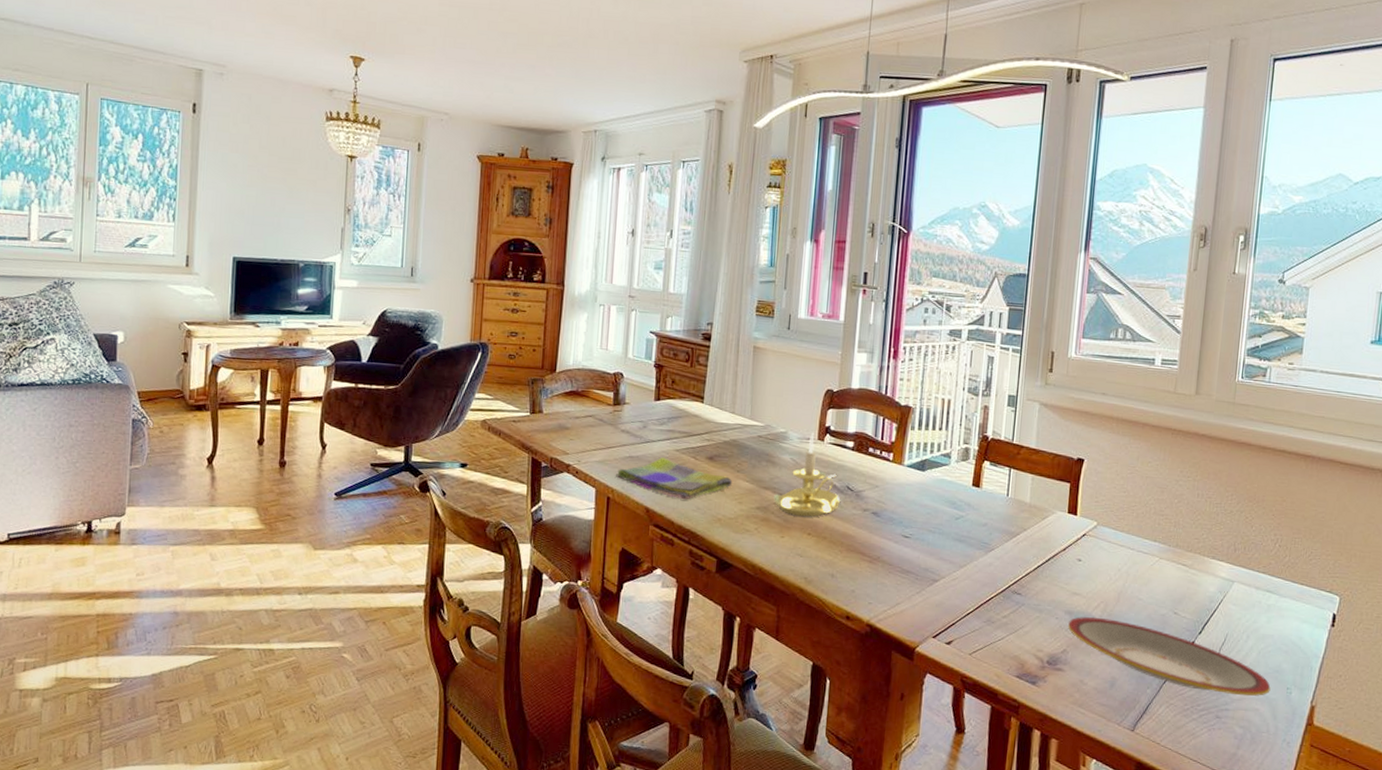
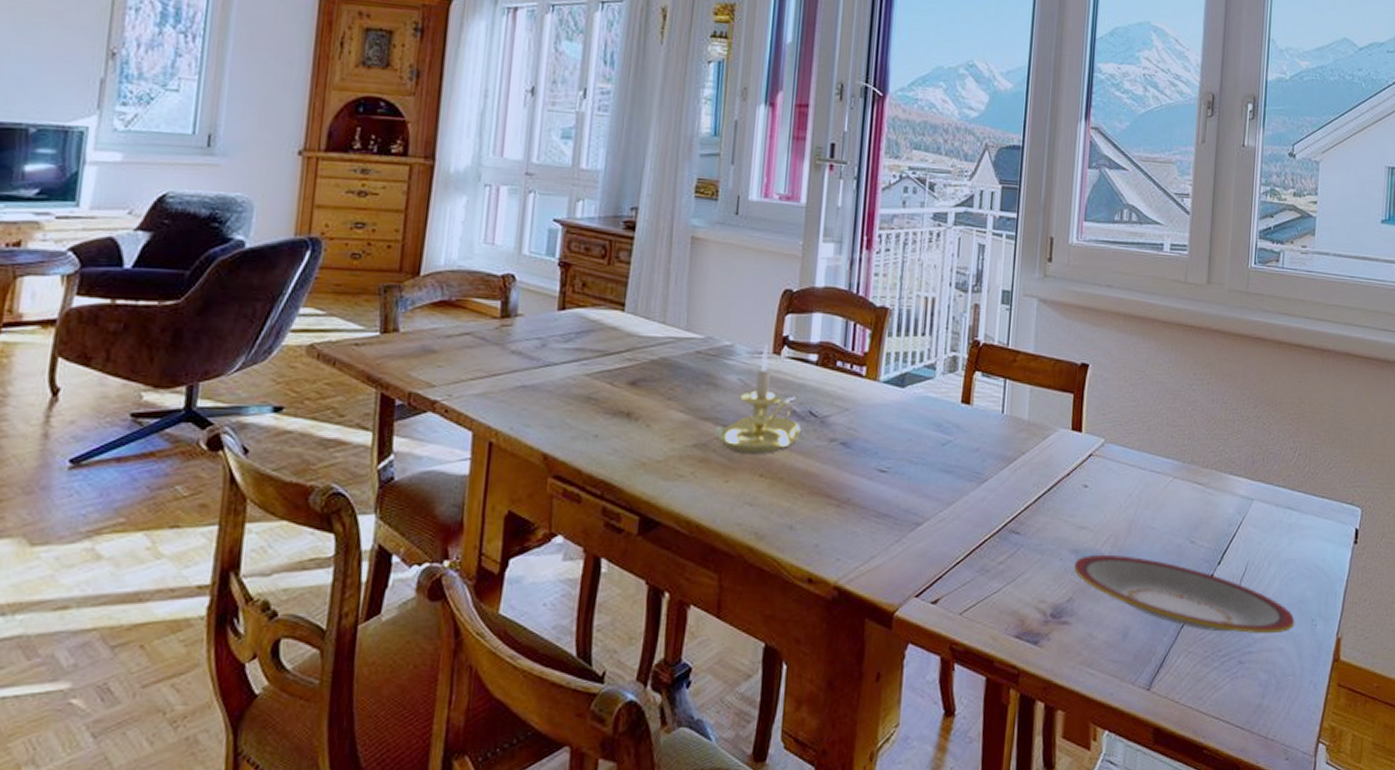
dish towel: present [616,457,733,500] -> none [502,385,662,441]

